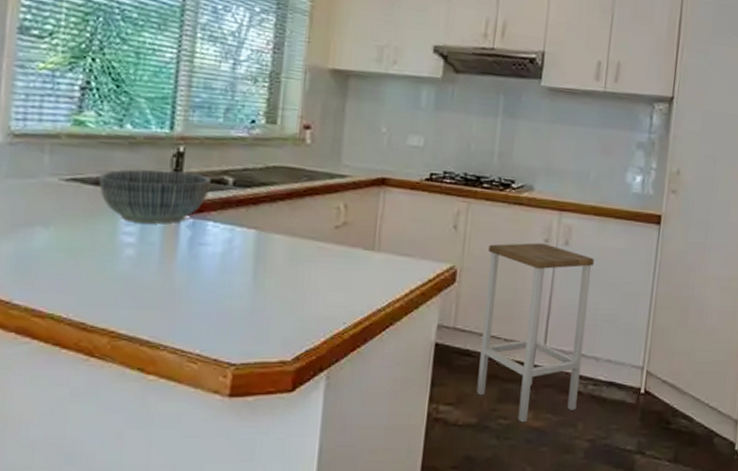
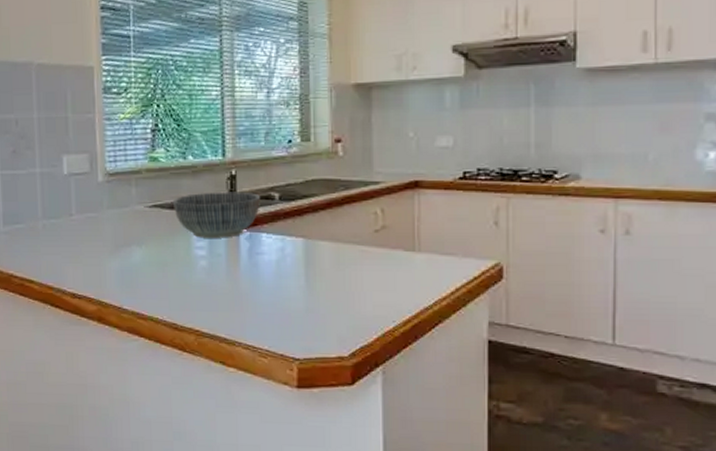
bar stool: present [476,242,594,423] -> none [536,234,664,425]

